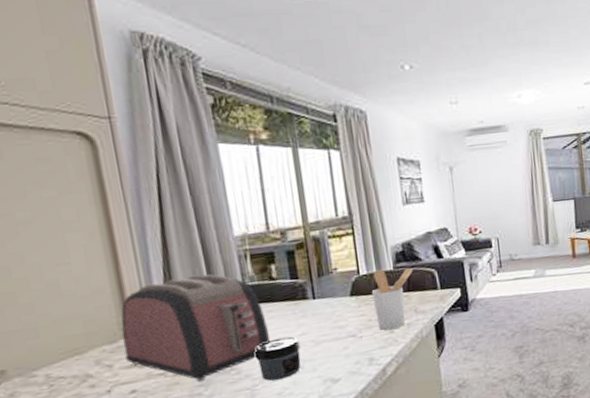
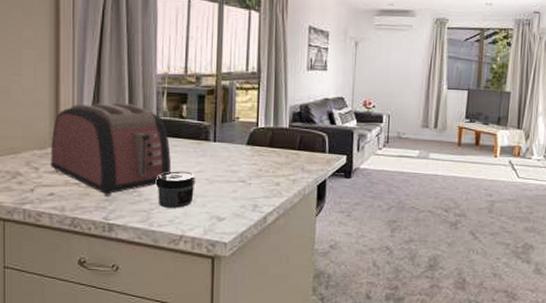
utensil holder: present [371,267,413,331] -> none [265,125,306,183]

